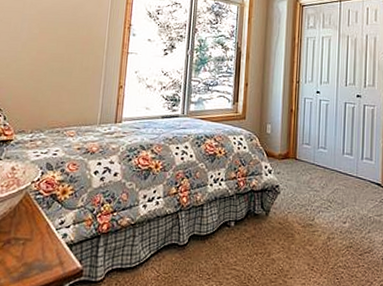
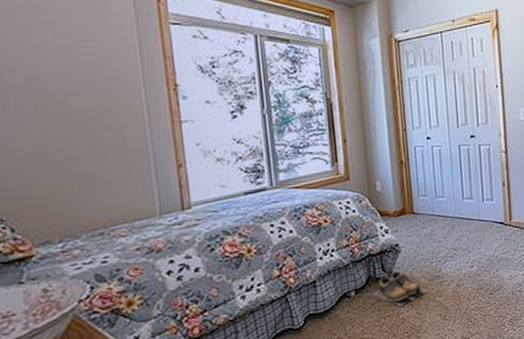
shoes: none [249,211,299,247] -> present [371,271,427,307]

